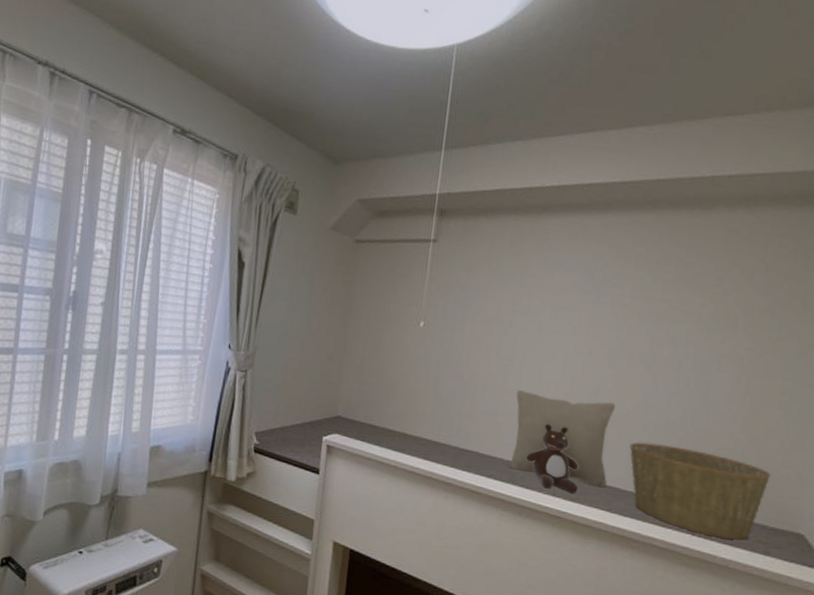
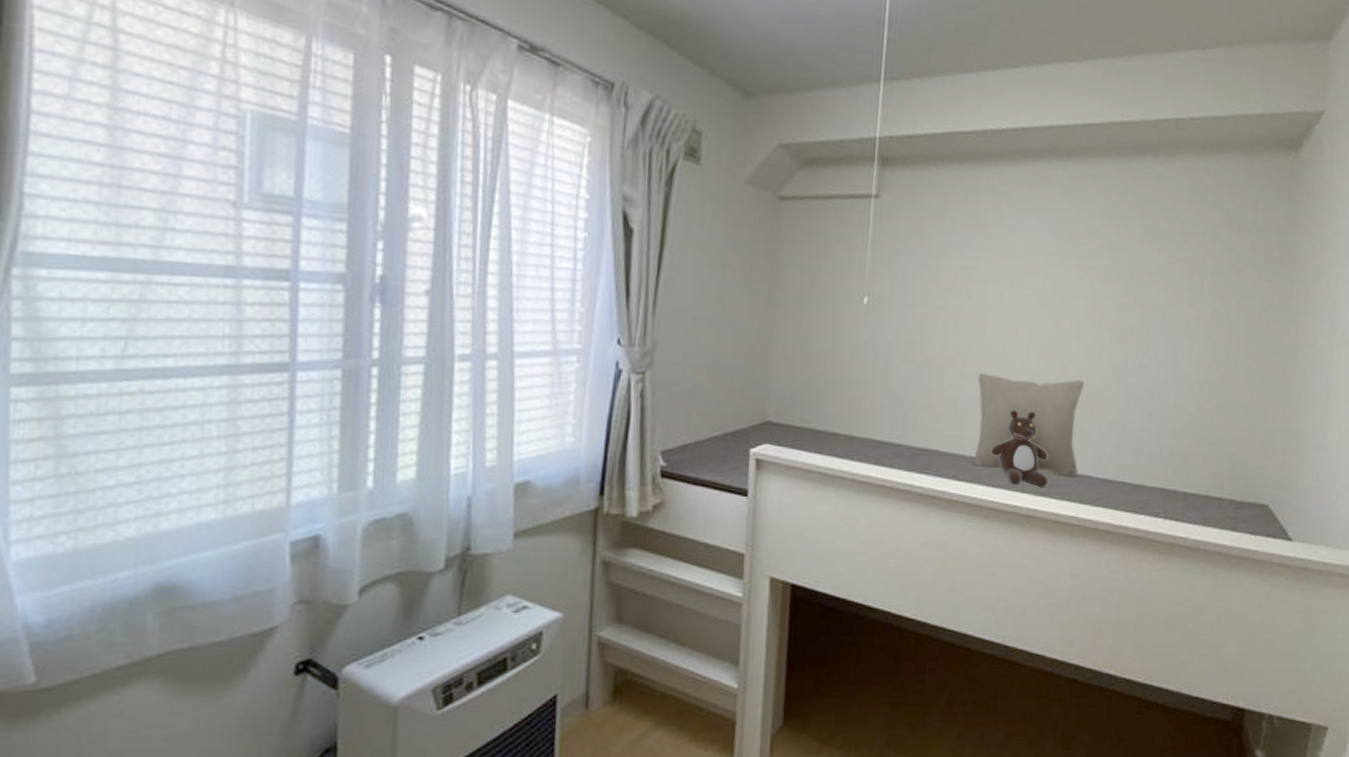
basket: present [629,442,771,542] -> none [1100,422,1237,520]

